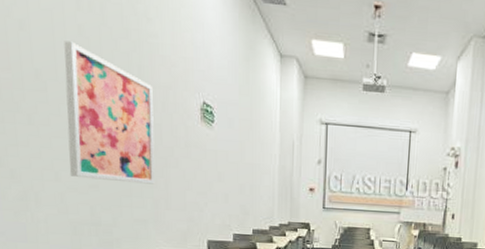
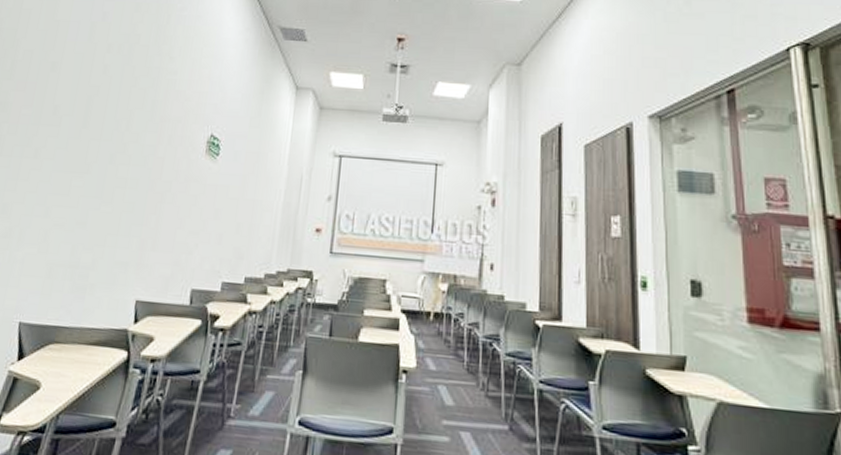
wall art: present [64,41,155,184] -> none [60,79,162,222]

